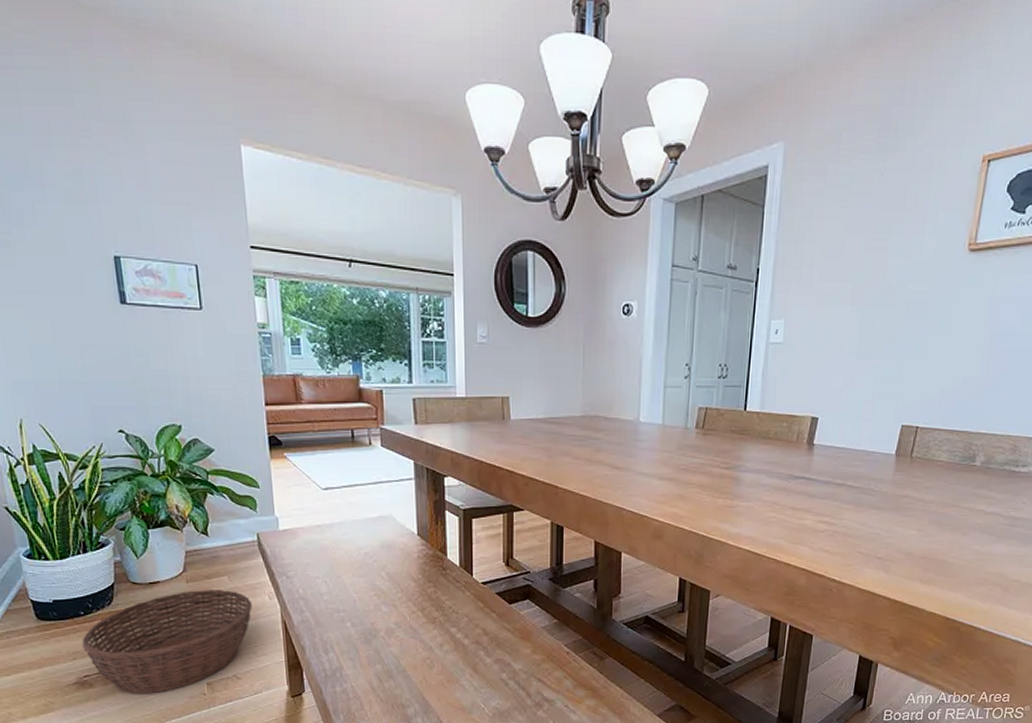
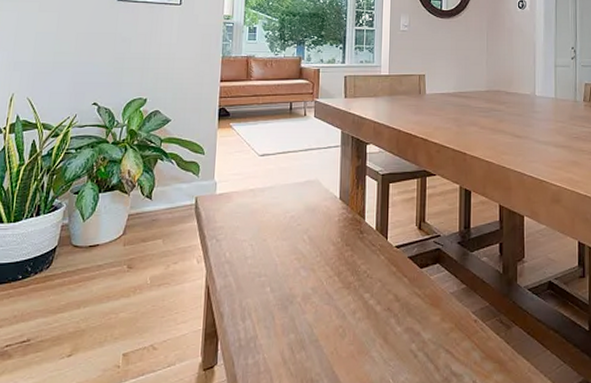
basket: present [81,589,252,694] -> none [12,252,181,366]

